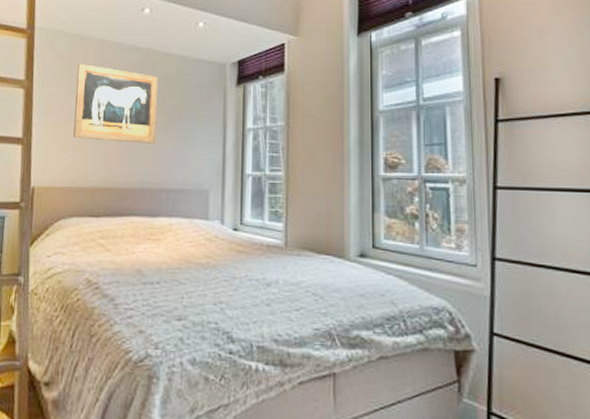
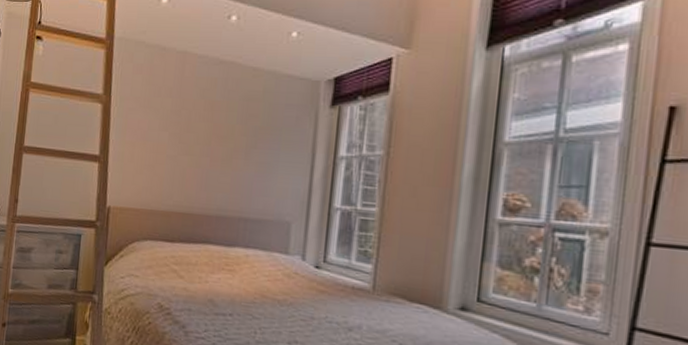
wall art: present [73,64,158,144] -> none [150,78,242,168]

